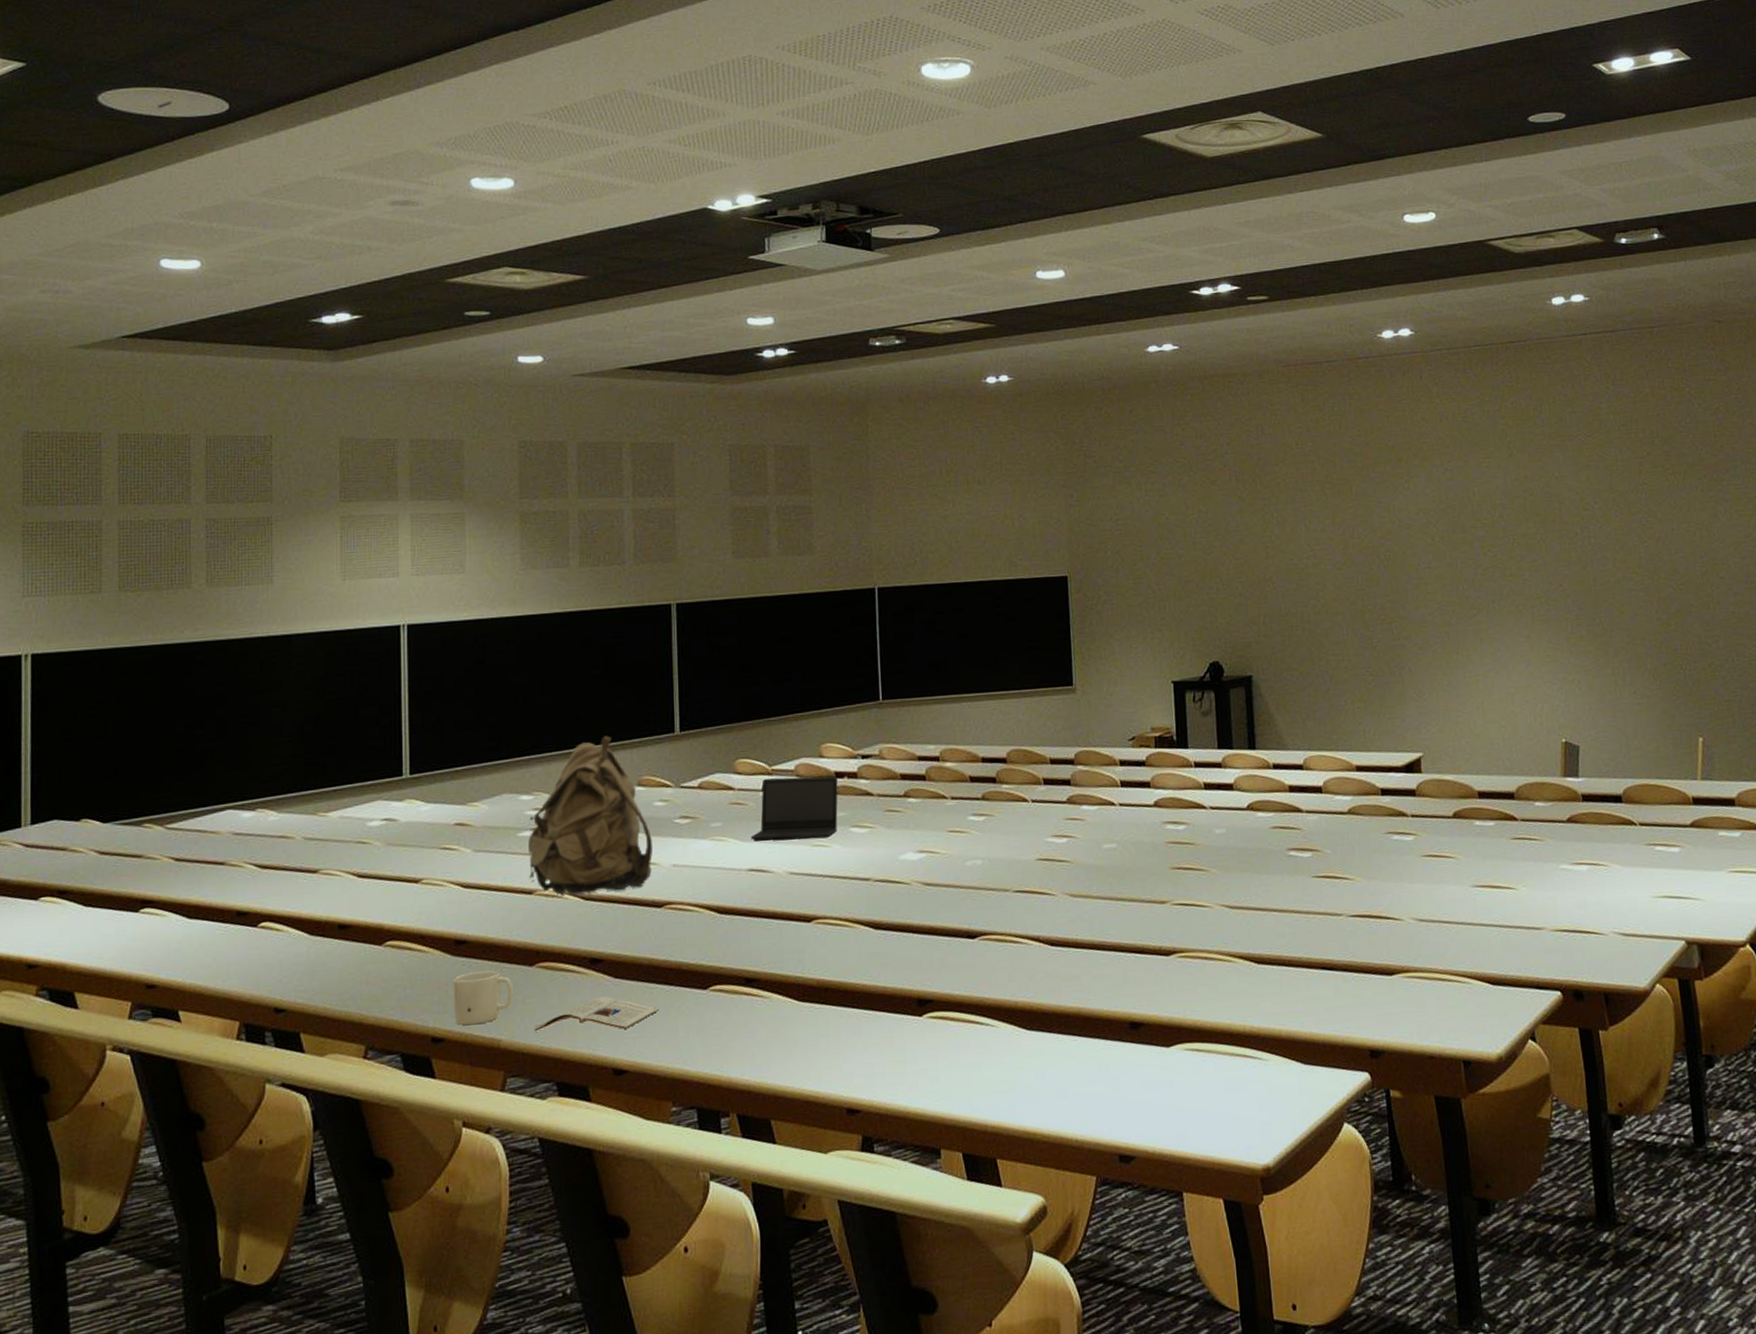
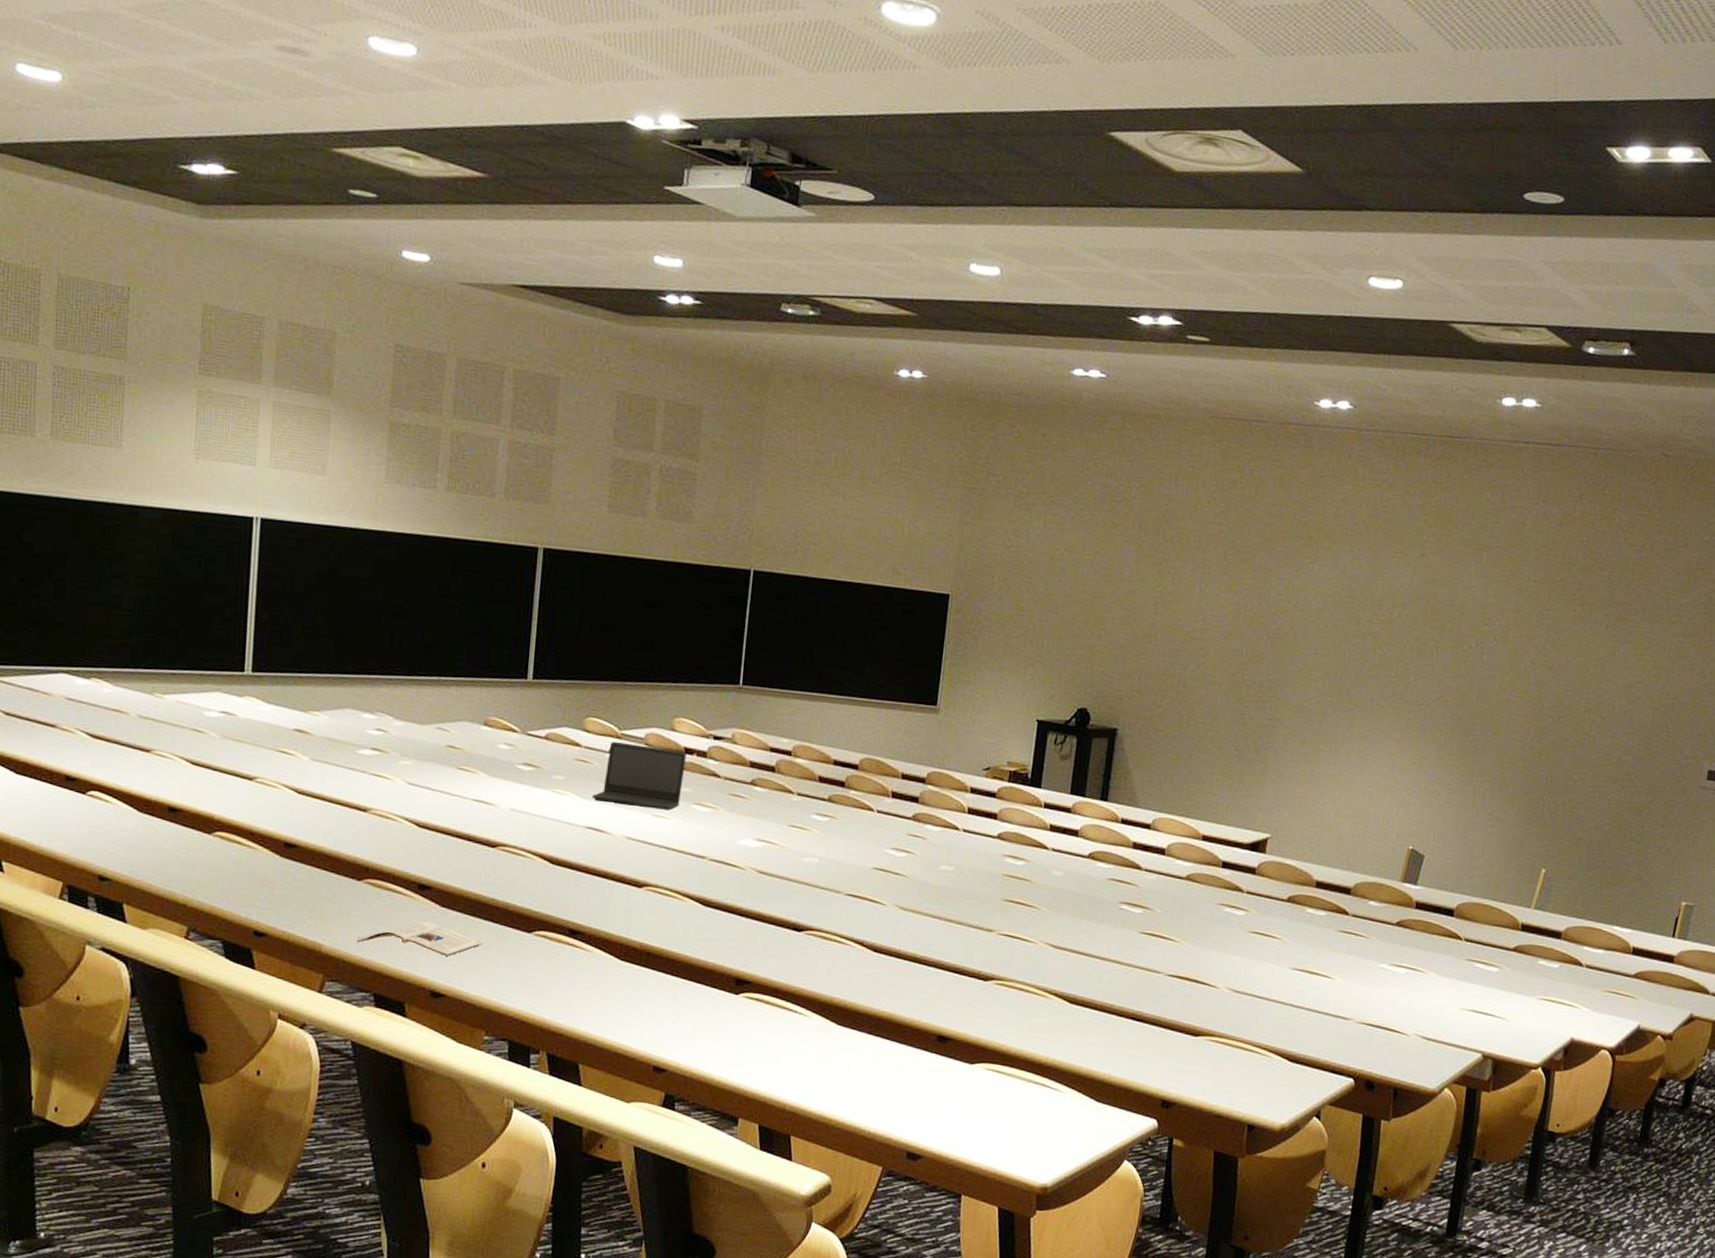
mug: present [452,970,514,1026] -> none [278,876,340,927]
backpack: present [528,736,653,894] -> none [365,669,493,825]

